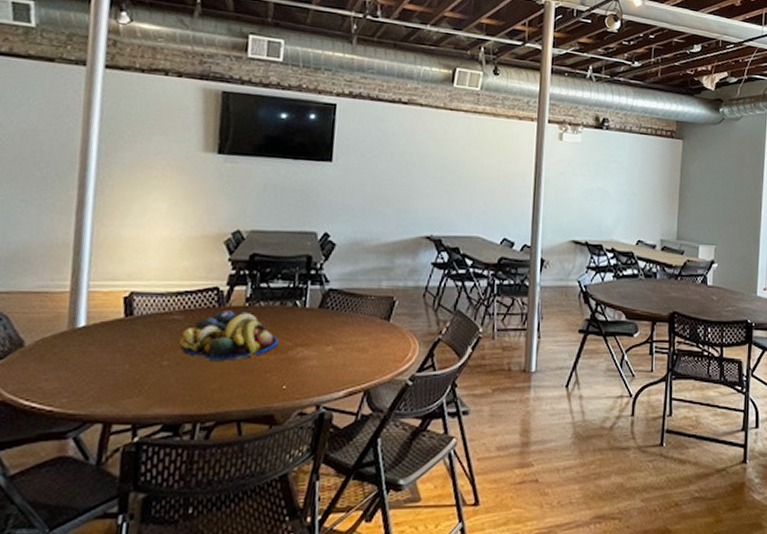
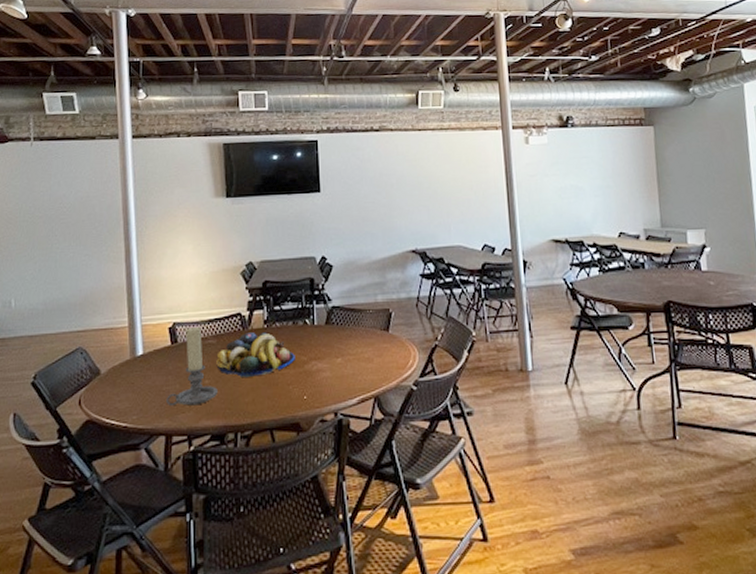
candle holder: none [109,298,178,390] -> present [167,326,218,407]

